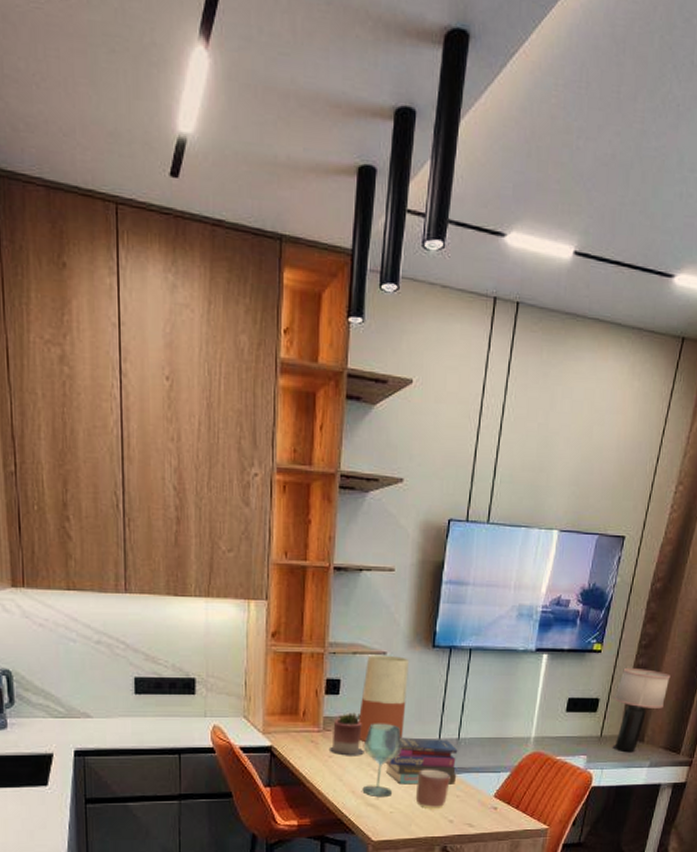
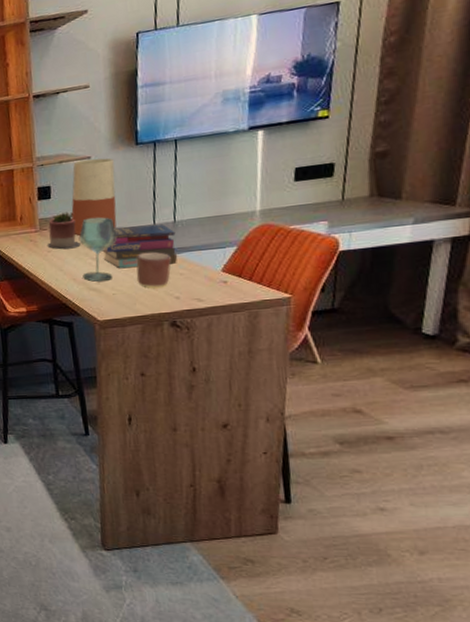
table lamp: present [613,667,671,753] -> none [352,124,427,213]

